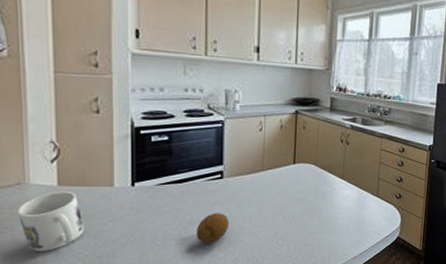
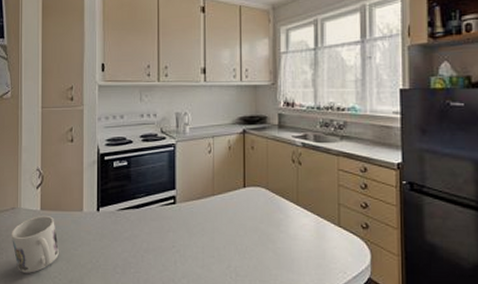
fruit: present [196,213,230,243] -> none [152,241,183,274]

